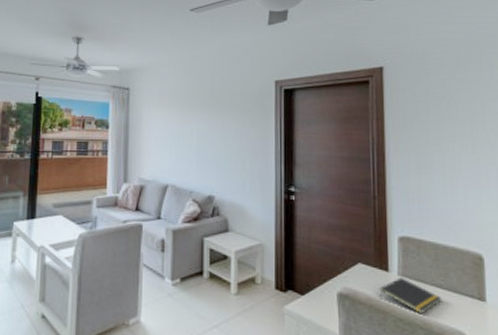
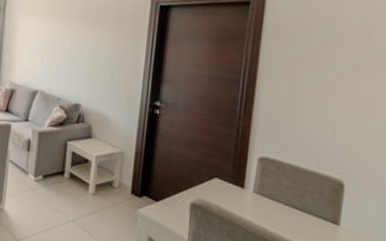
notepad: present [379,277,442,315] -> none [232,195,295,231]

